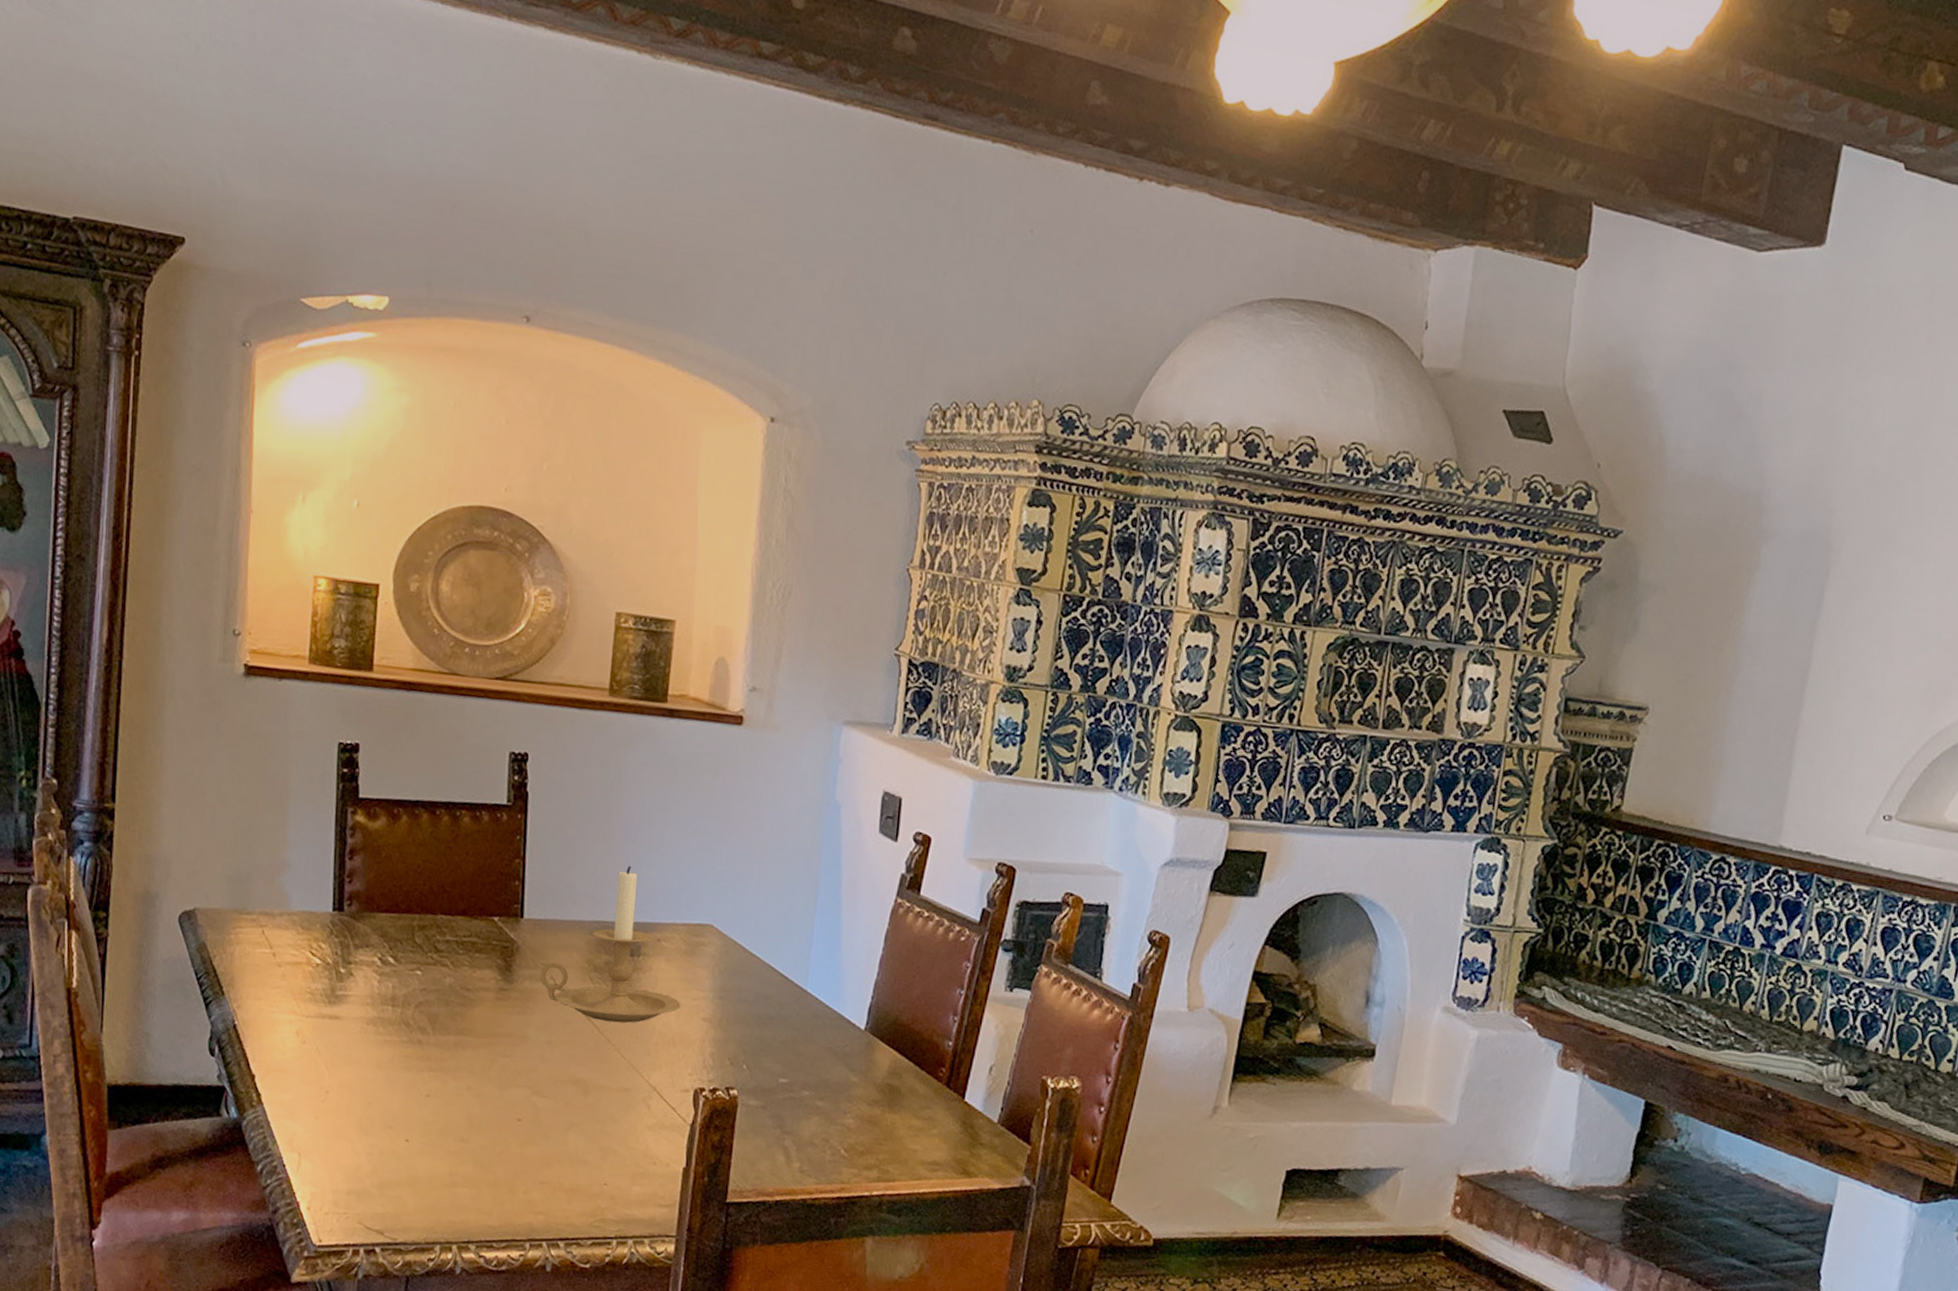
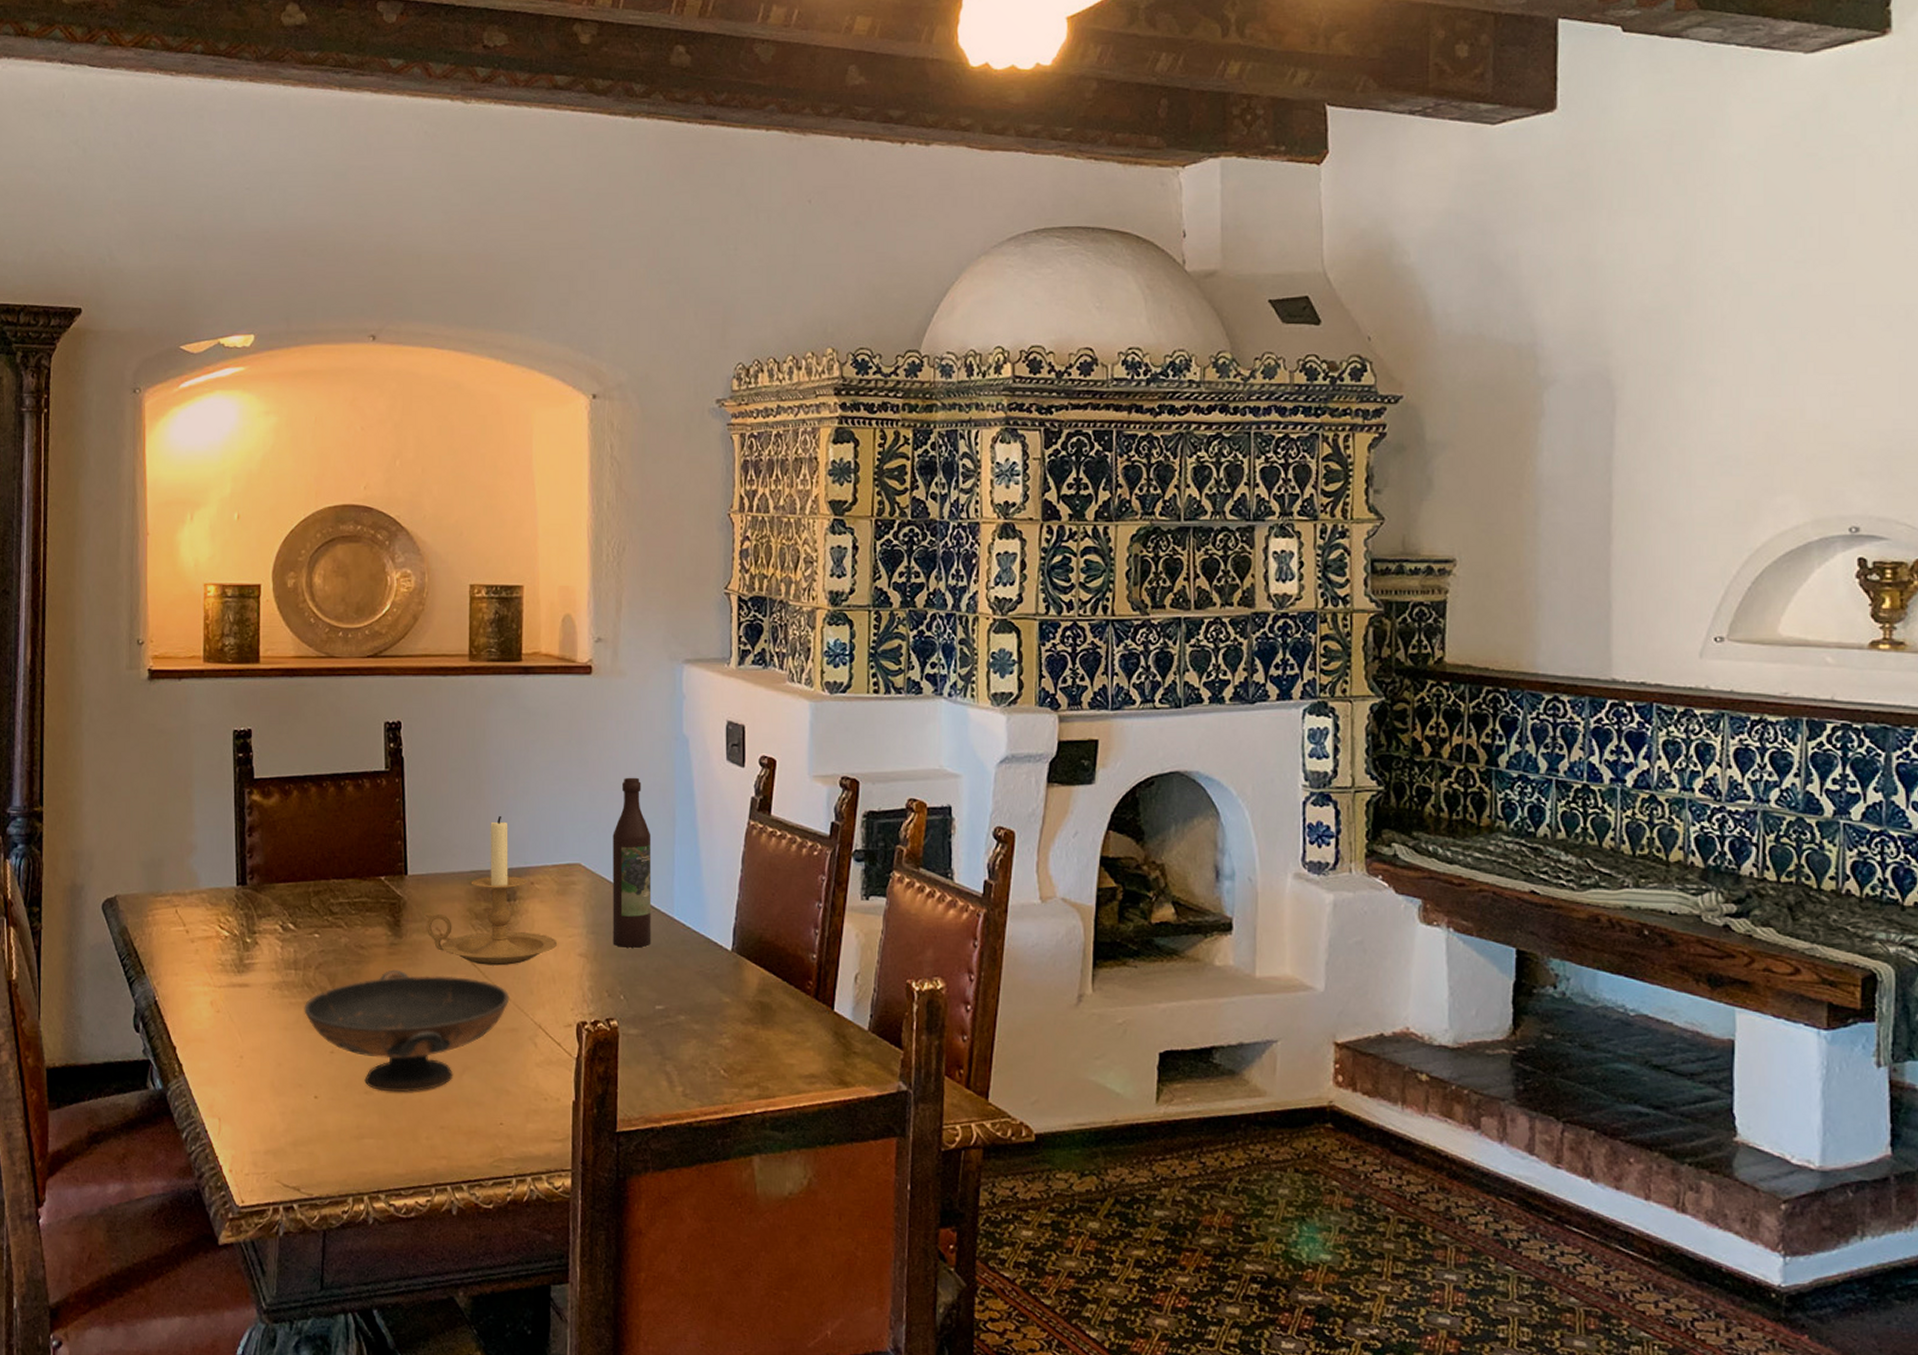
decorative bowl: none [399,1016,625,1144] -> present [304,969,510,1093]
wine bottle: none [740,839,791,1018] -> present [613,777,651,948]

